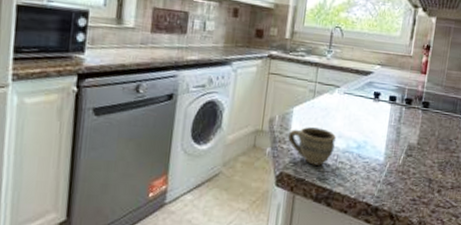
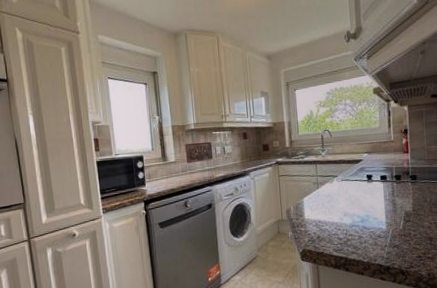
cup: present [287,127,337,166] -> none [303,211,343,240]

